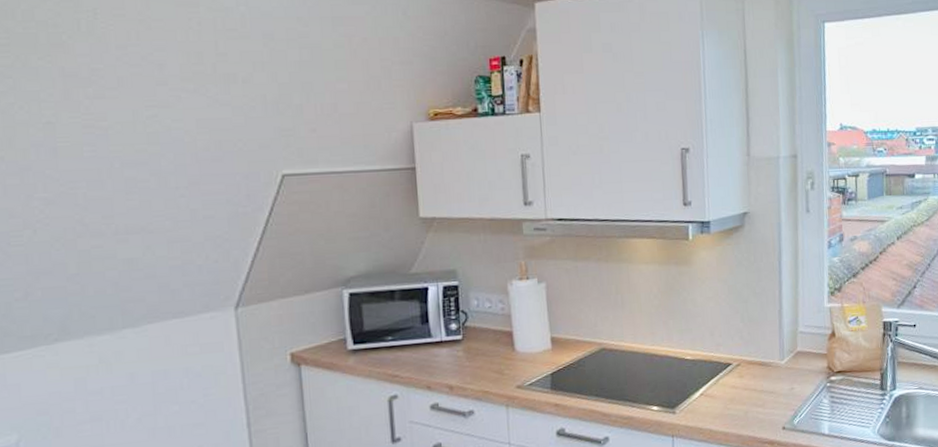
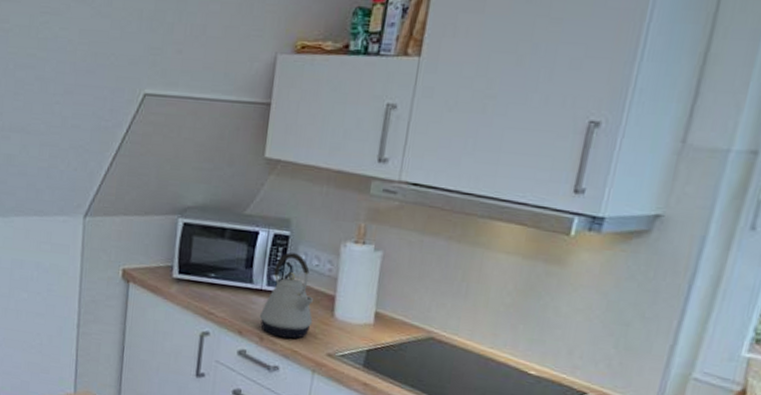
kettle: none [445,300,497,383] -> present [260,252,313,339]

